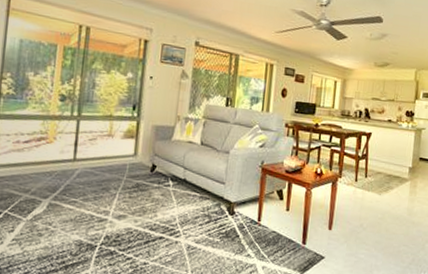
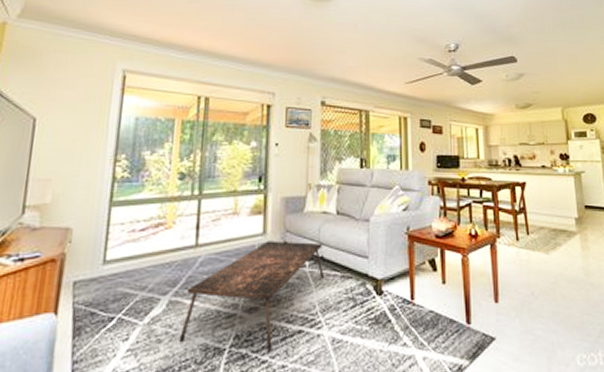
coffee table: none [57,161,186,252] -> present [179,241,325,353]

